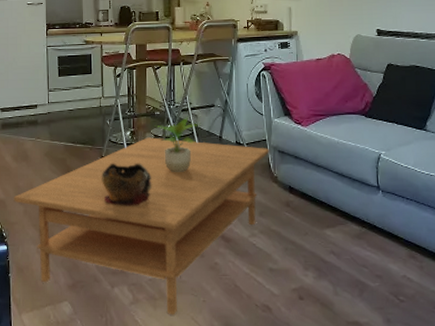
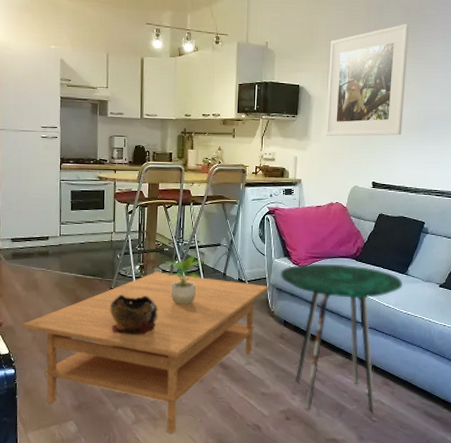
side table: none [280,121,422,290] -> present [279,263,403,412]

